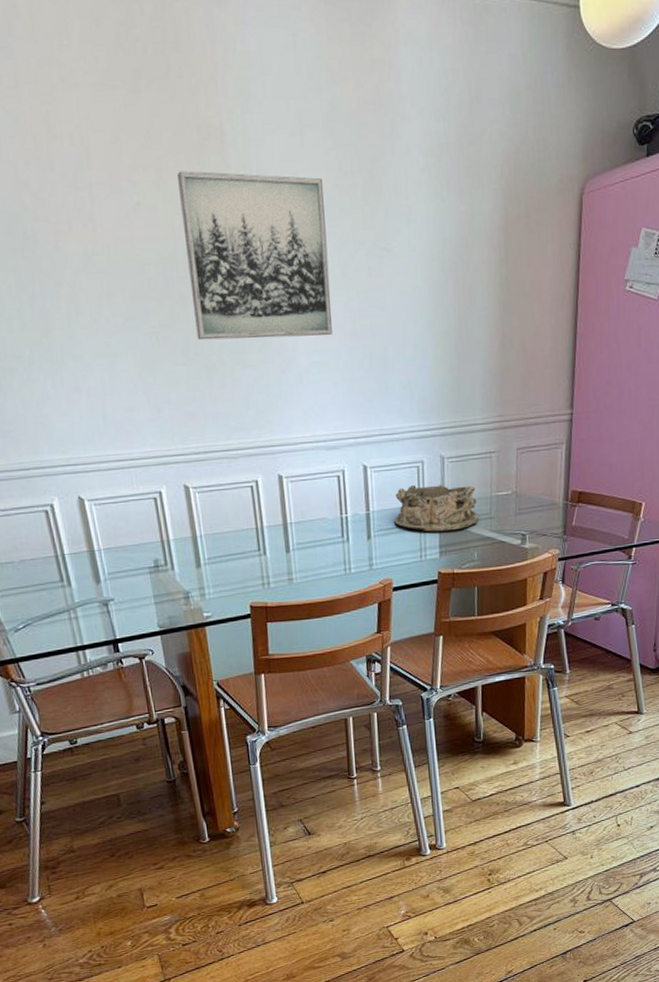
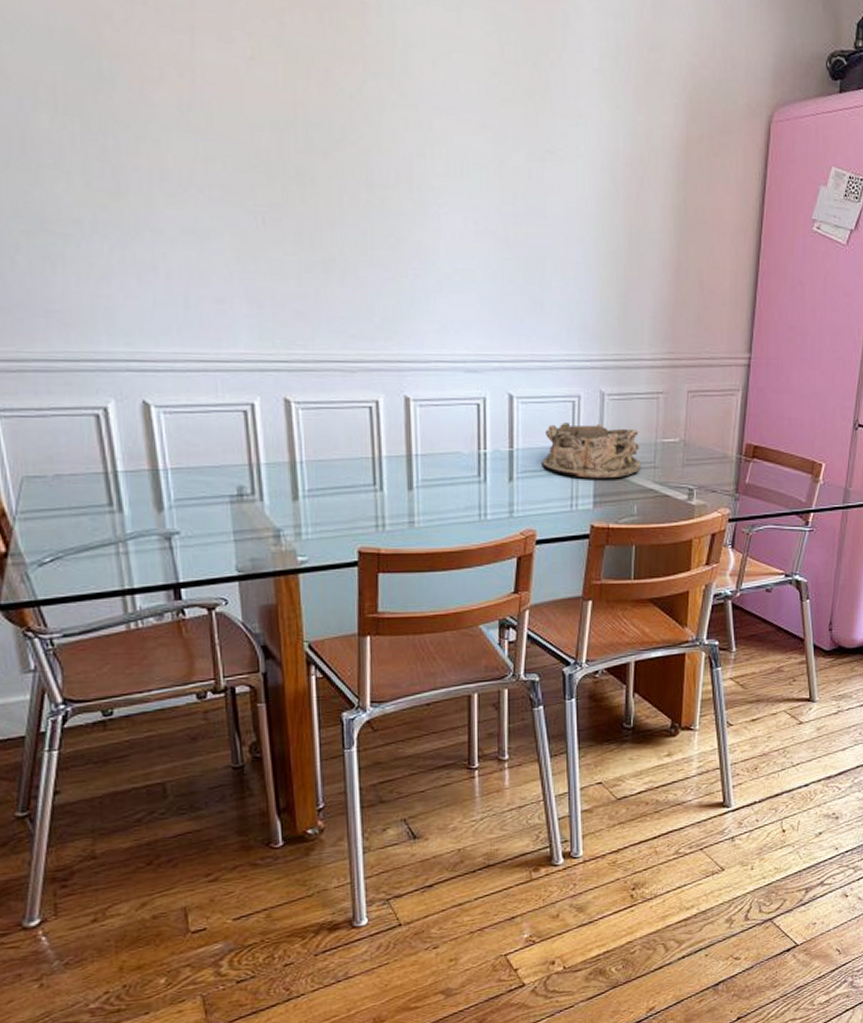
wall art: present [176,171,332,341] -> none [303,29,482,241]

